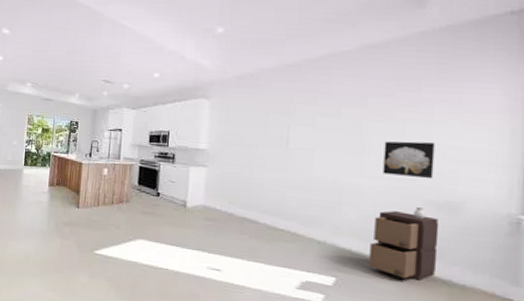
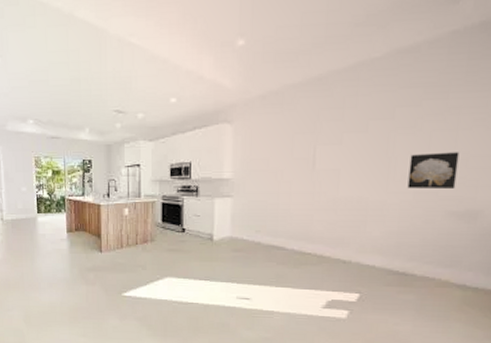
storage cabinet: present [369,206,439,281] -> none [391,217,458,288]

